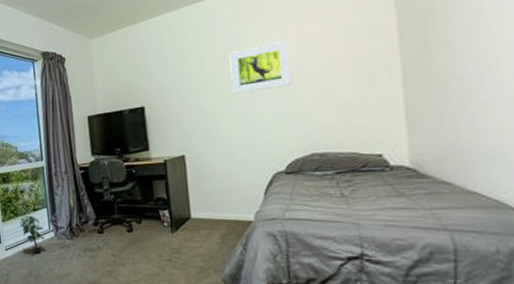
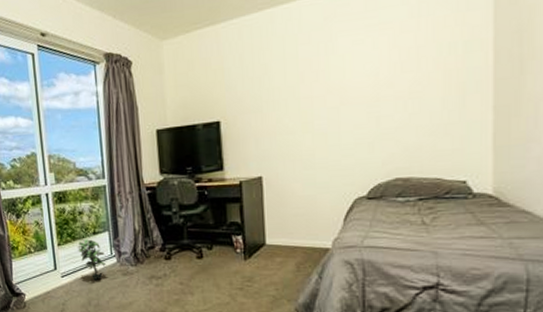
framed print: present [229,40,292,94] -> none [315,53,380,111]

